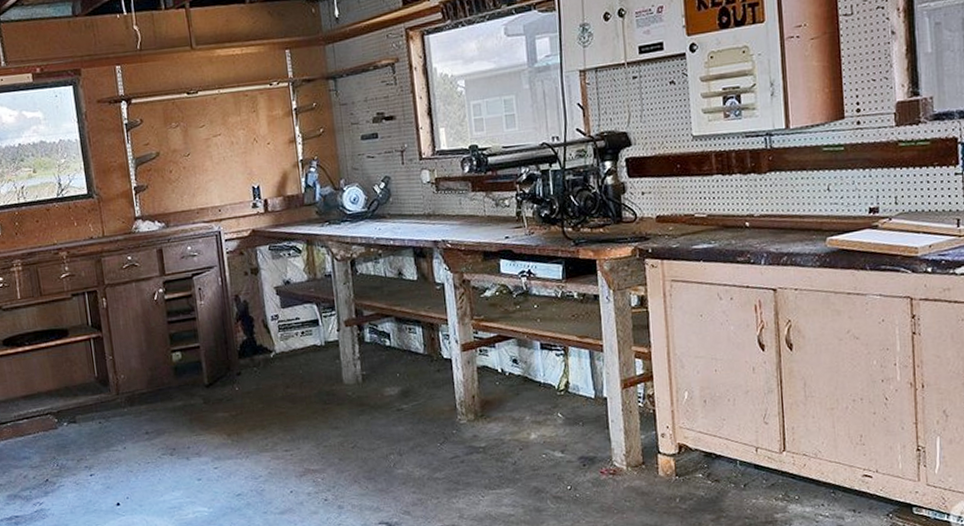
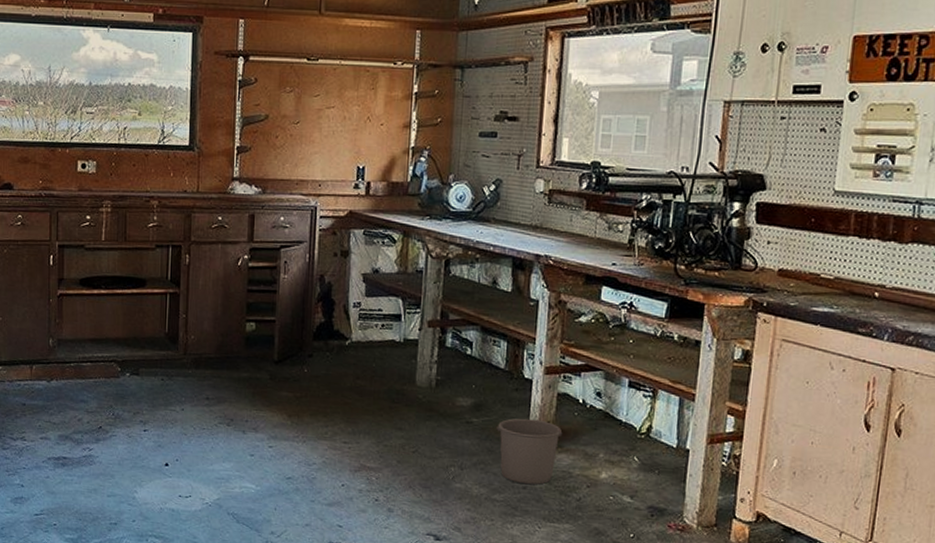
bucket: none [425,395,489,459] -> present [495,418,563,485]

